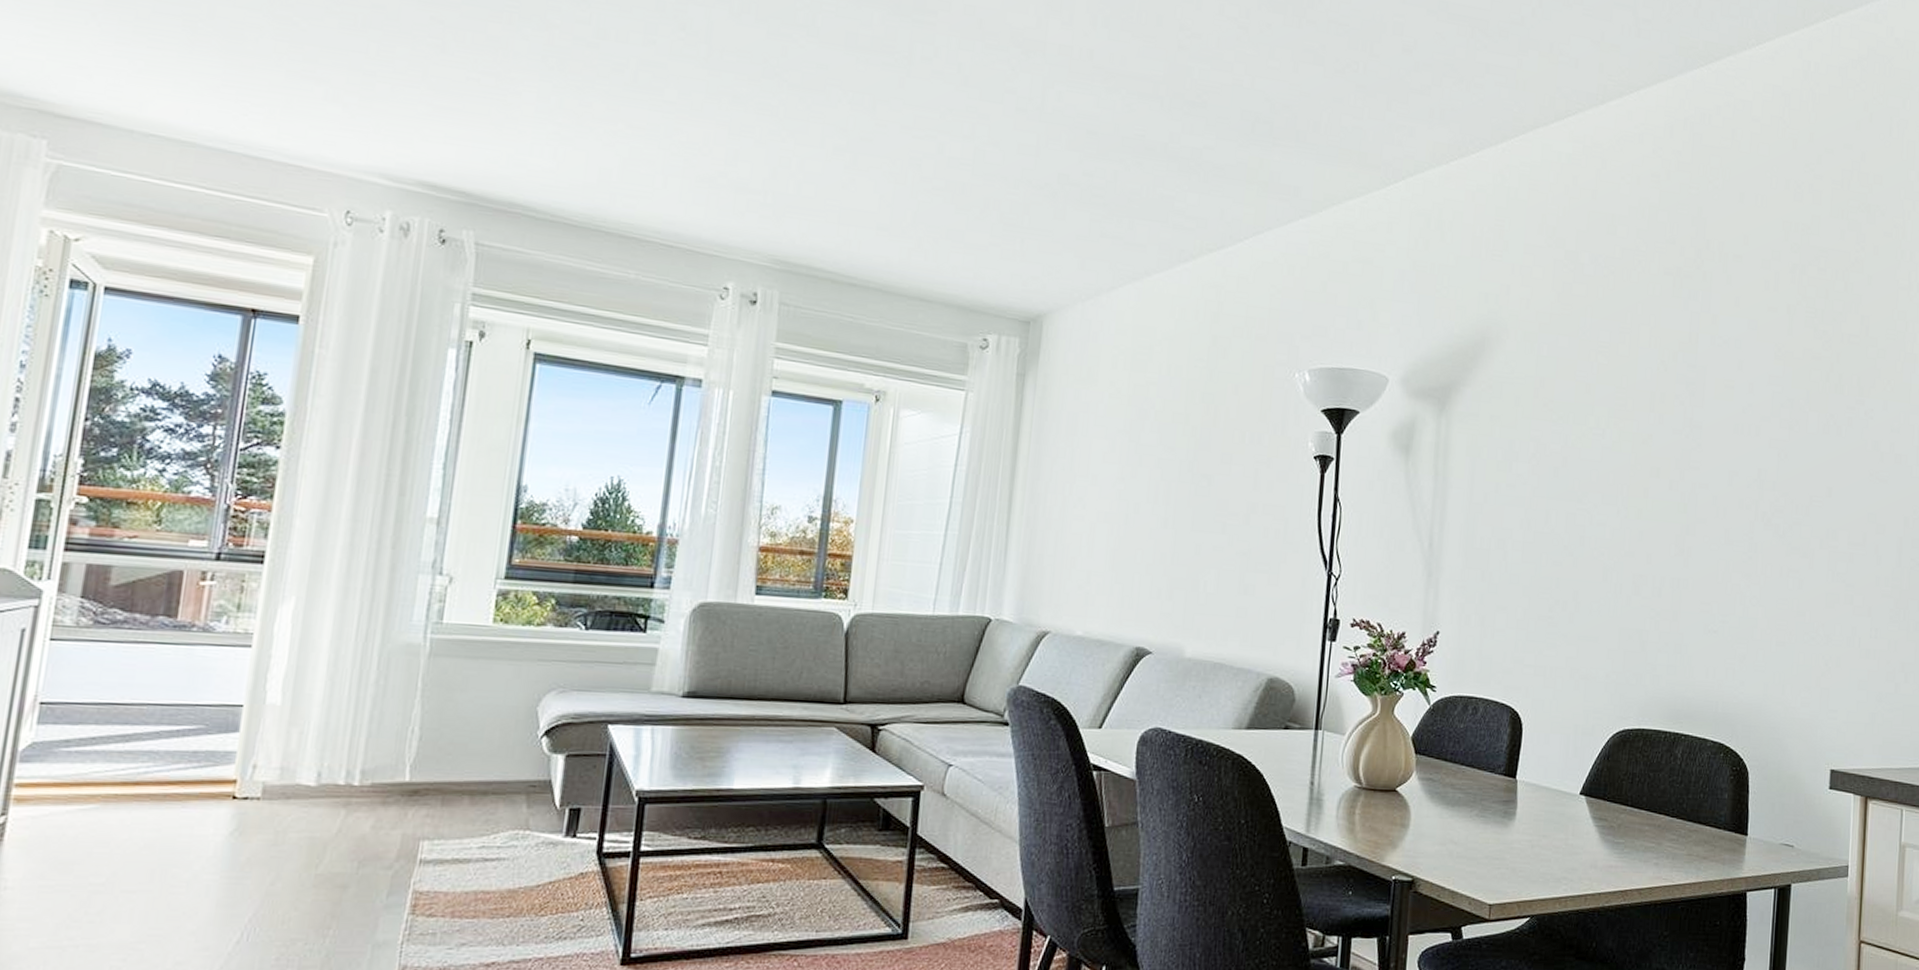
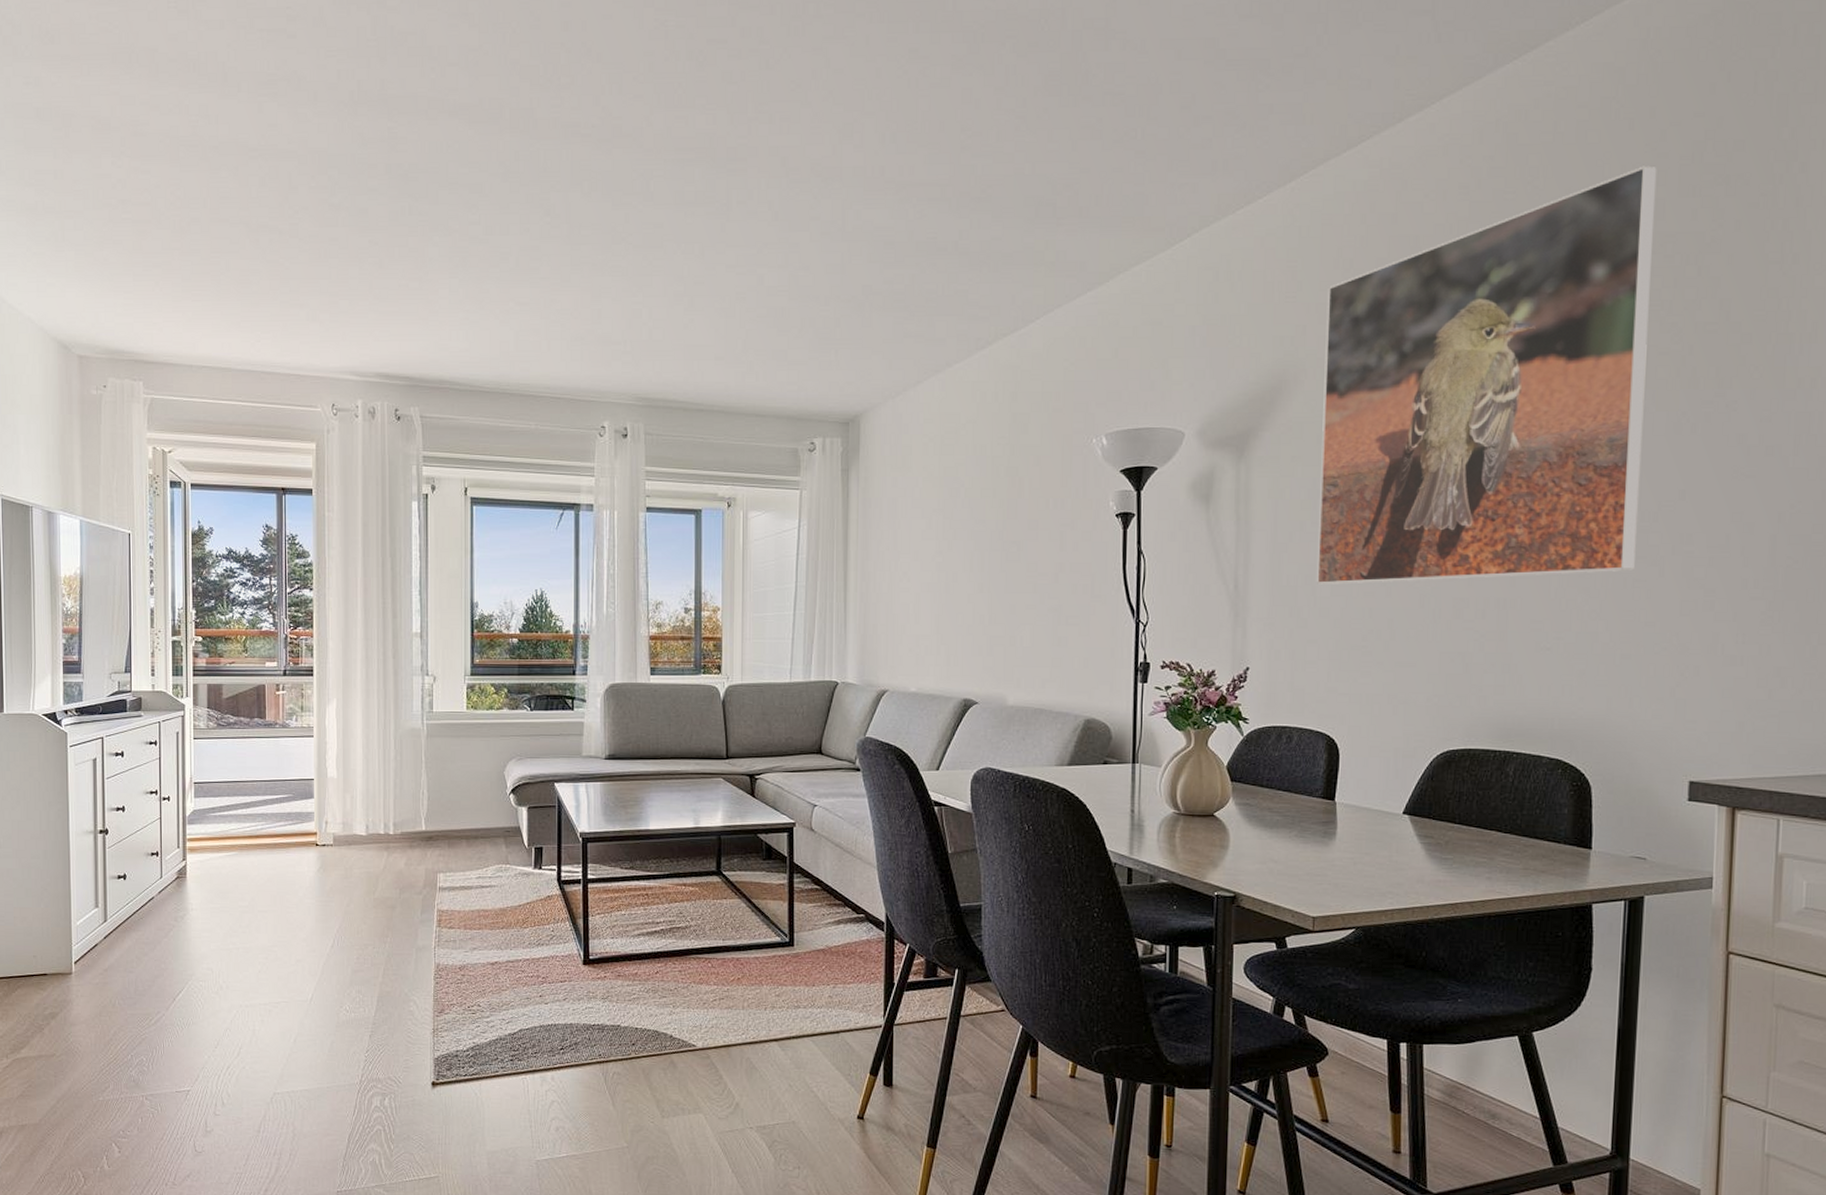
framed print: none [1509,183,1814,561] -> present [1317,166,1657,585]

